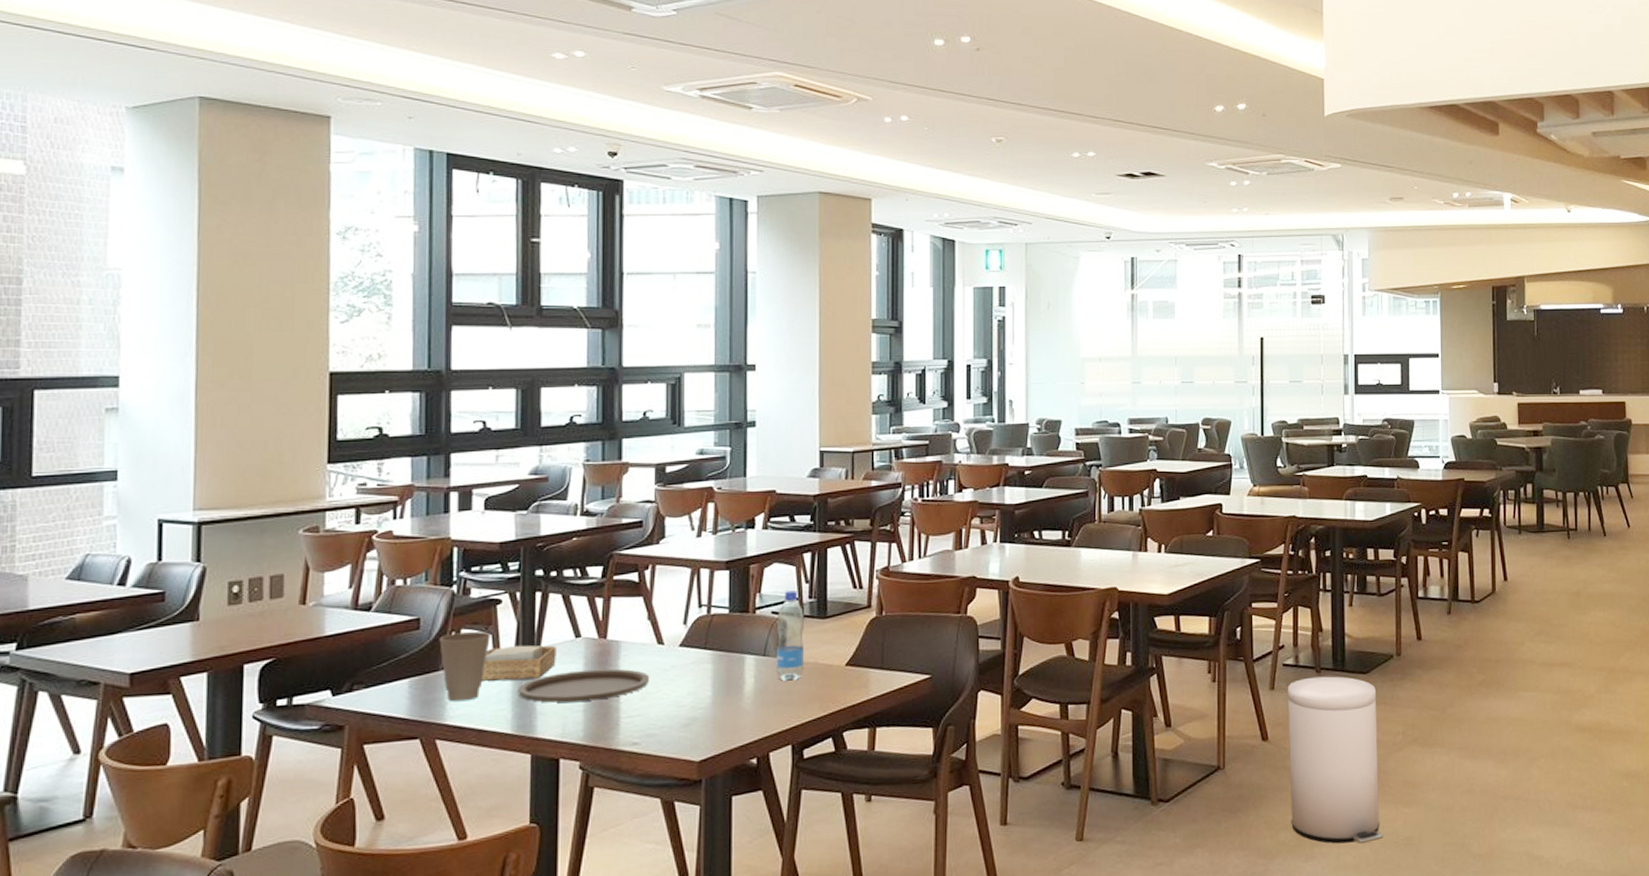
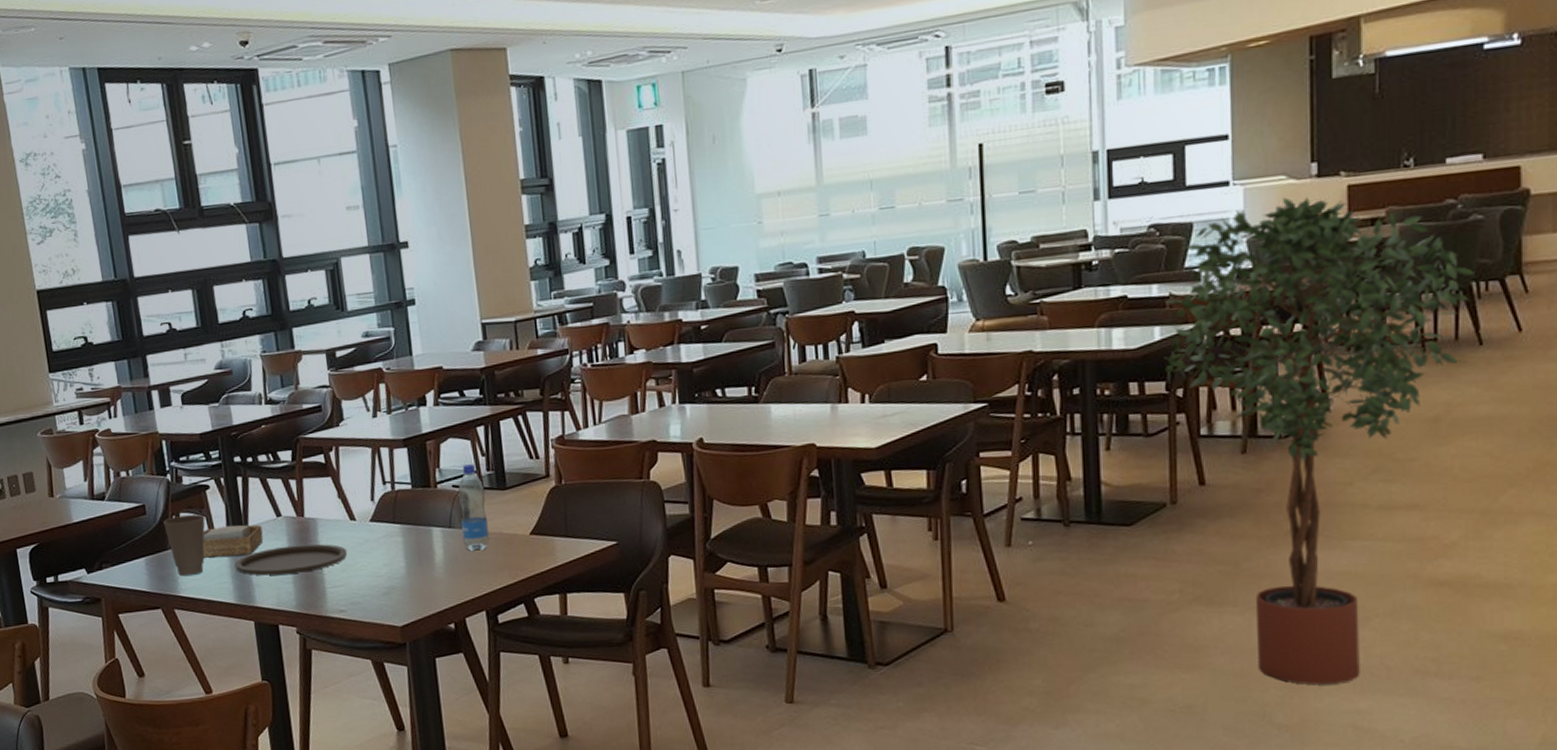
pedal bin: present [1287,676,1383,844] -> none [1027,529,1155,712]
potted tree: none [1393,407,1600,817] -> present [1164,196,1475,684]

